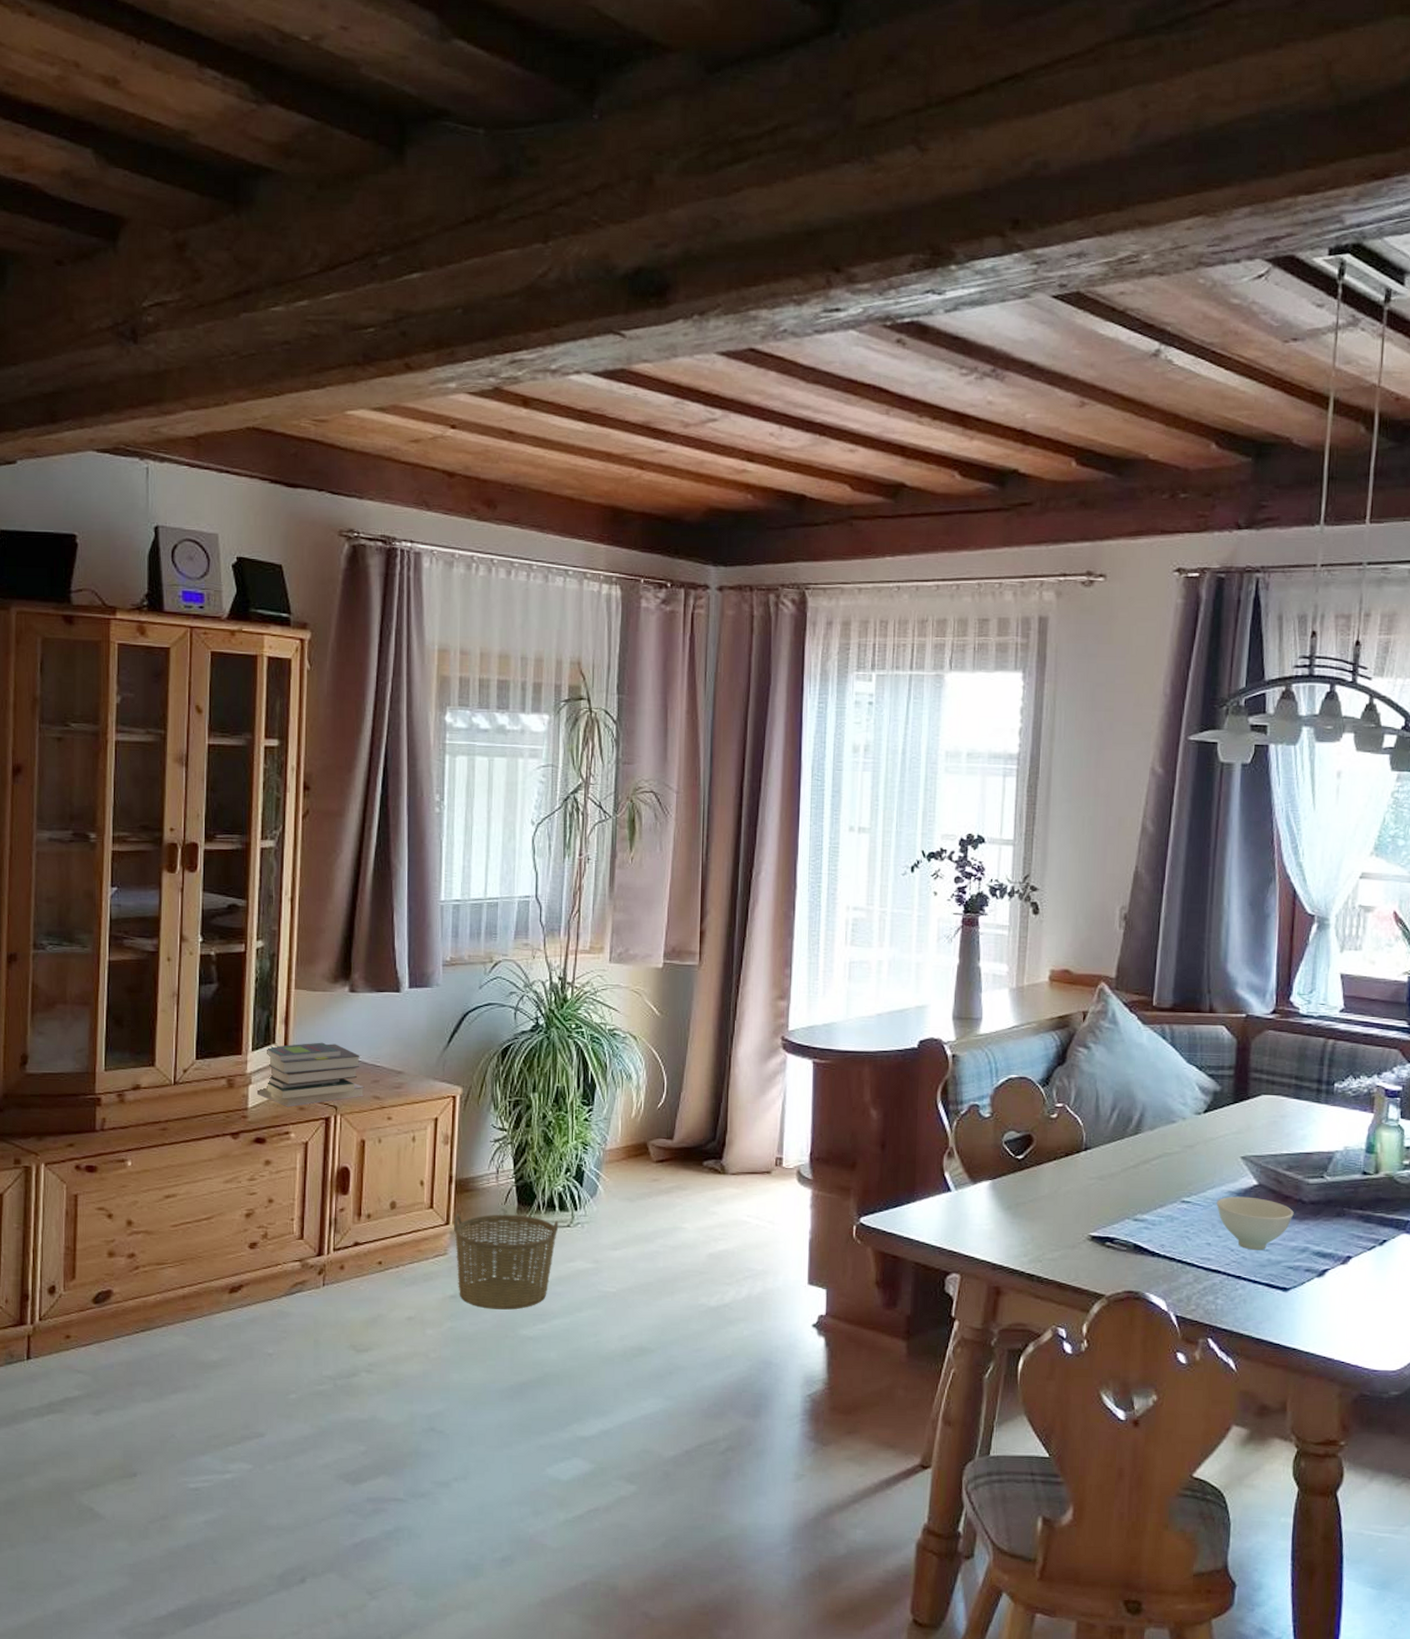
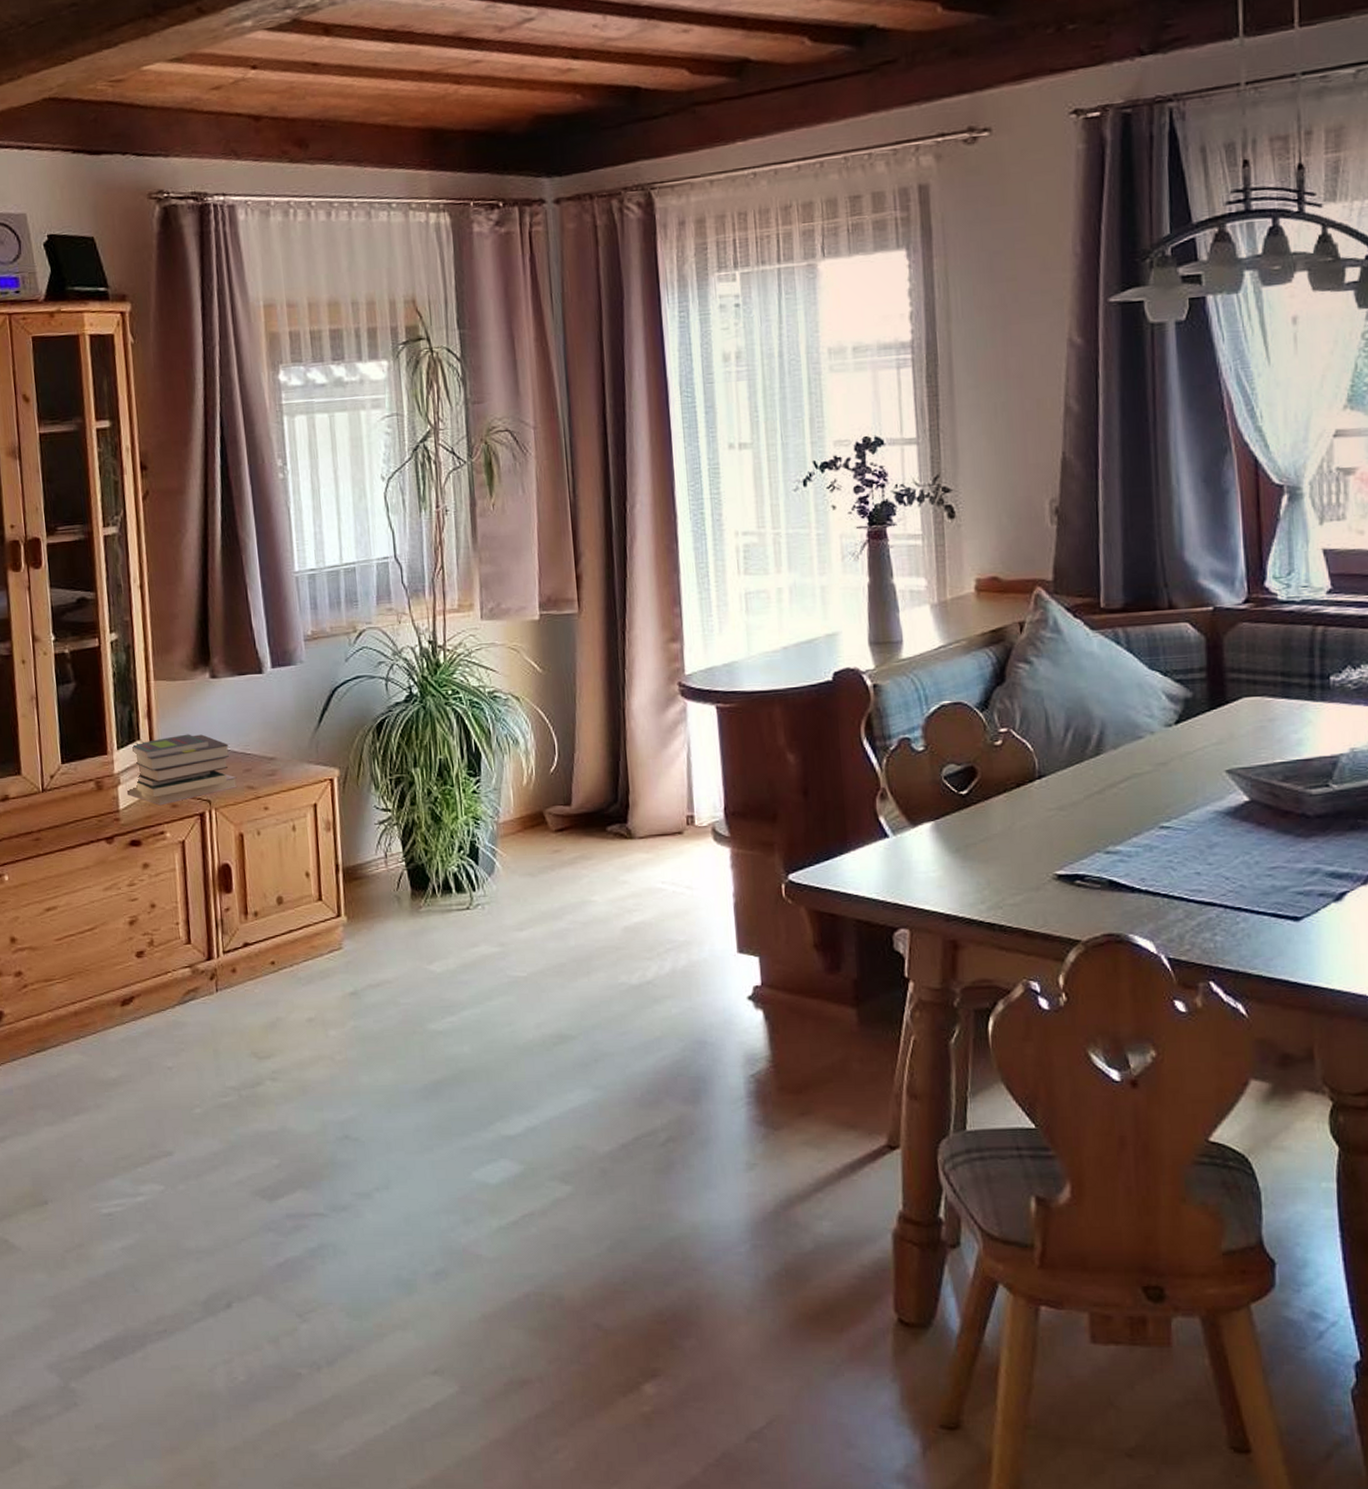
basket: present [454,1214,559,1310] -> none [345,900,458,1004]
bowl: present [1216,1196,1294,1250] -> none [1201,815,1297,877]

